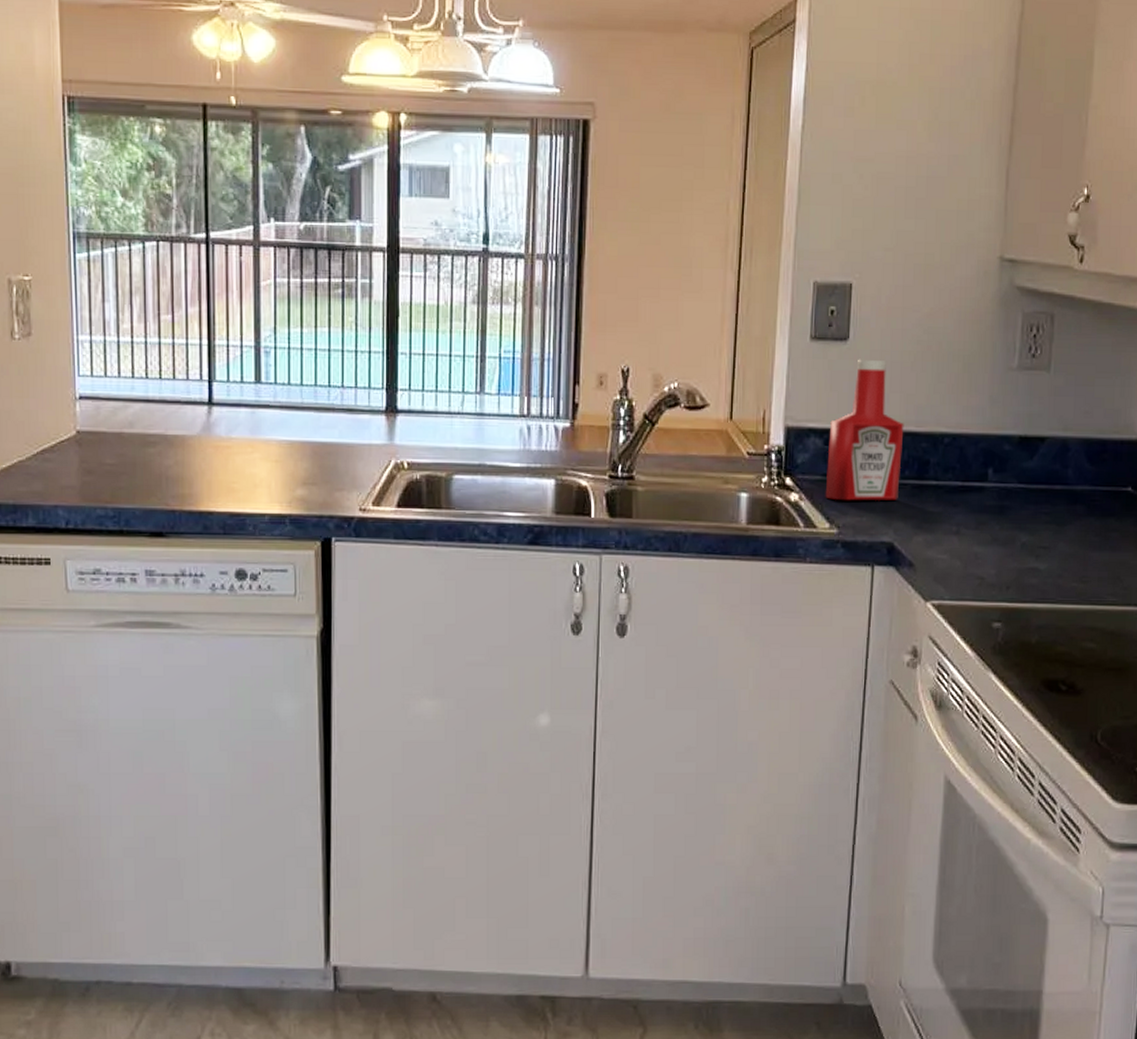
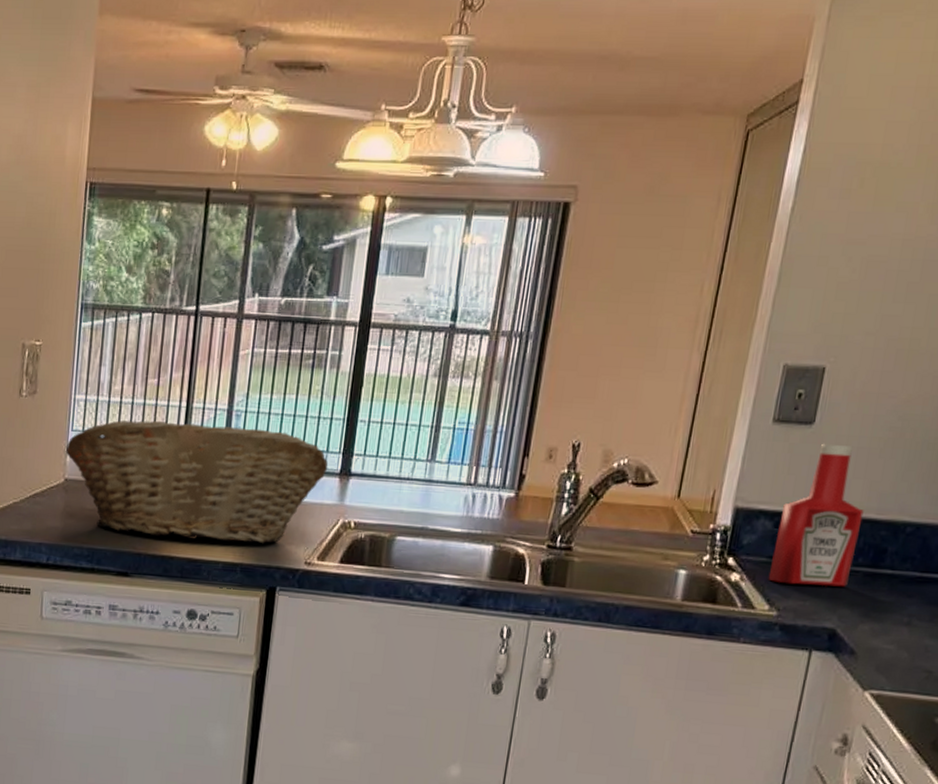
fruit basket: none [74,361,372,491] -> present [66,420,328,543]

